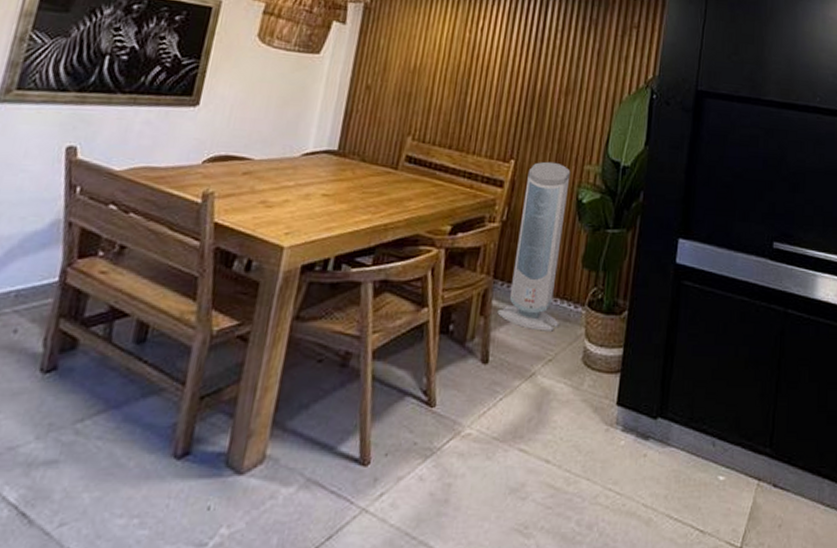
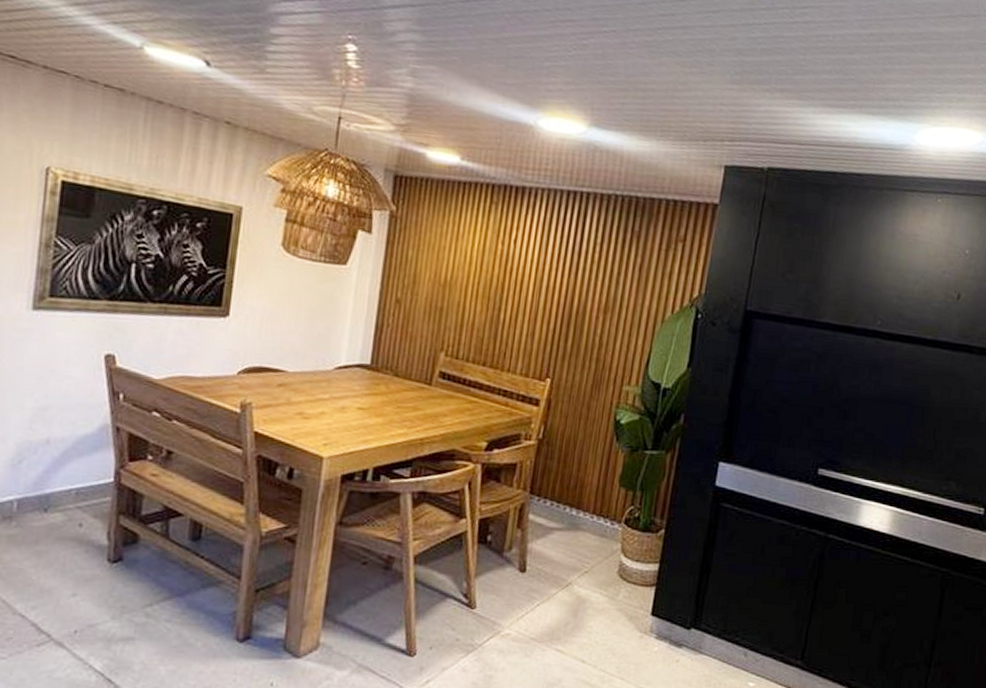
air purifier: present [497,161,571,332] -> none [534,381,609,546]

